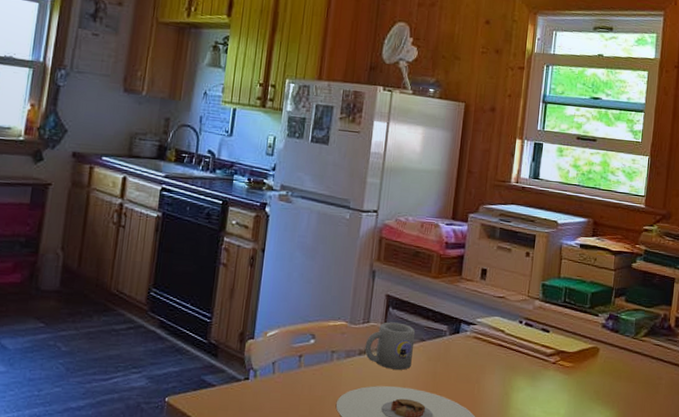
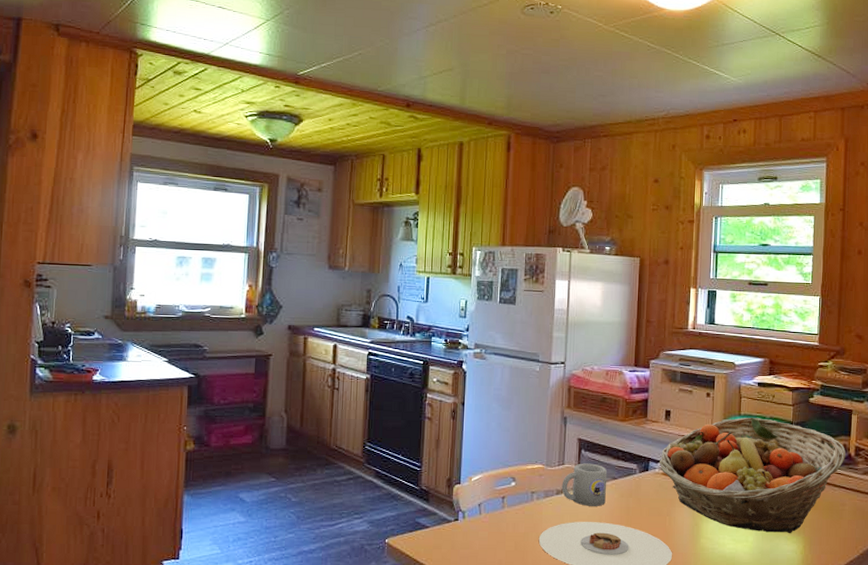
fruit basket: none [471,280,666,408] -> present [659,417,846,534]

